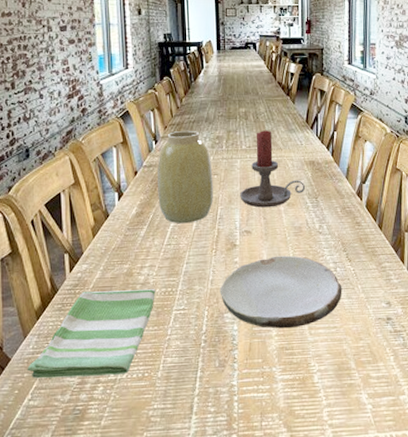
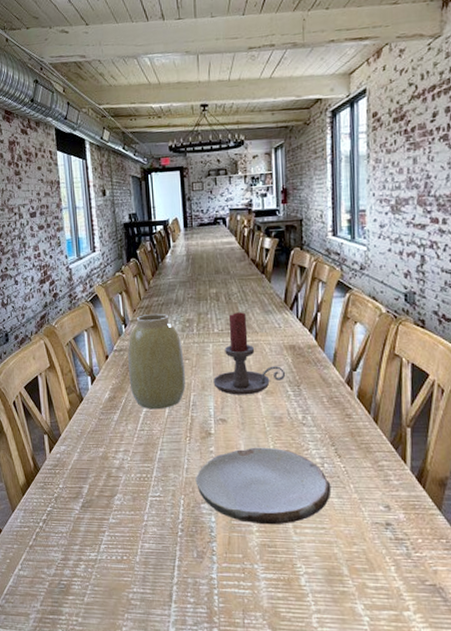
dish towel: present [27,289,155,379] -> none [16,471,131,555]

